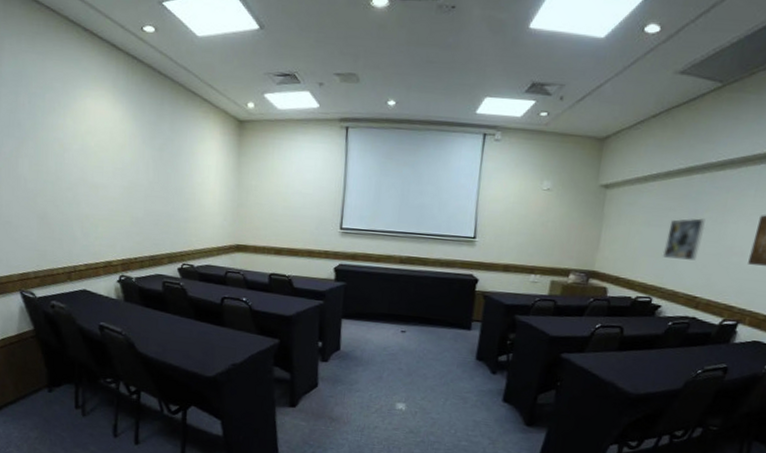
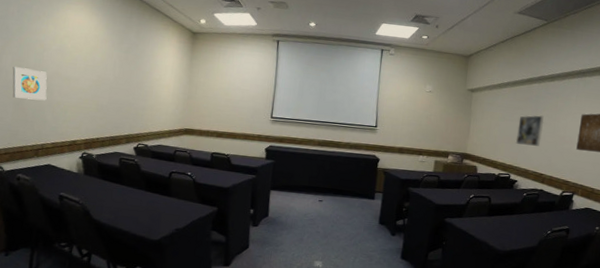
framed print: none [31,173,73,214] -> present [12,67,47,101]

